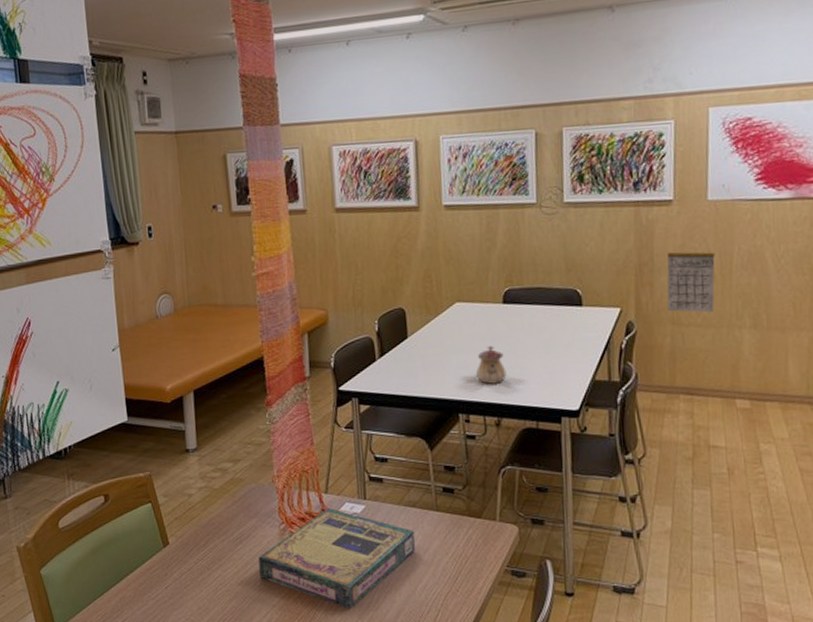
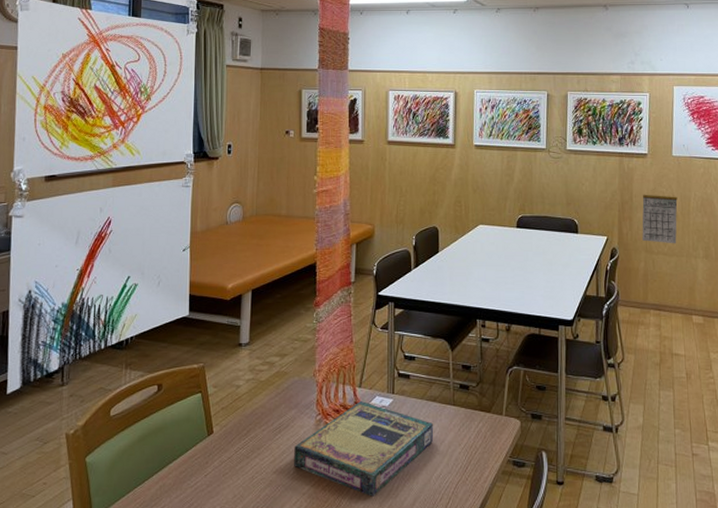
teapot: present [476,345,507,384] -> none [493,262,517,295]

